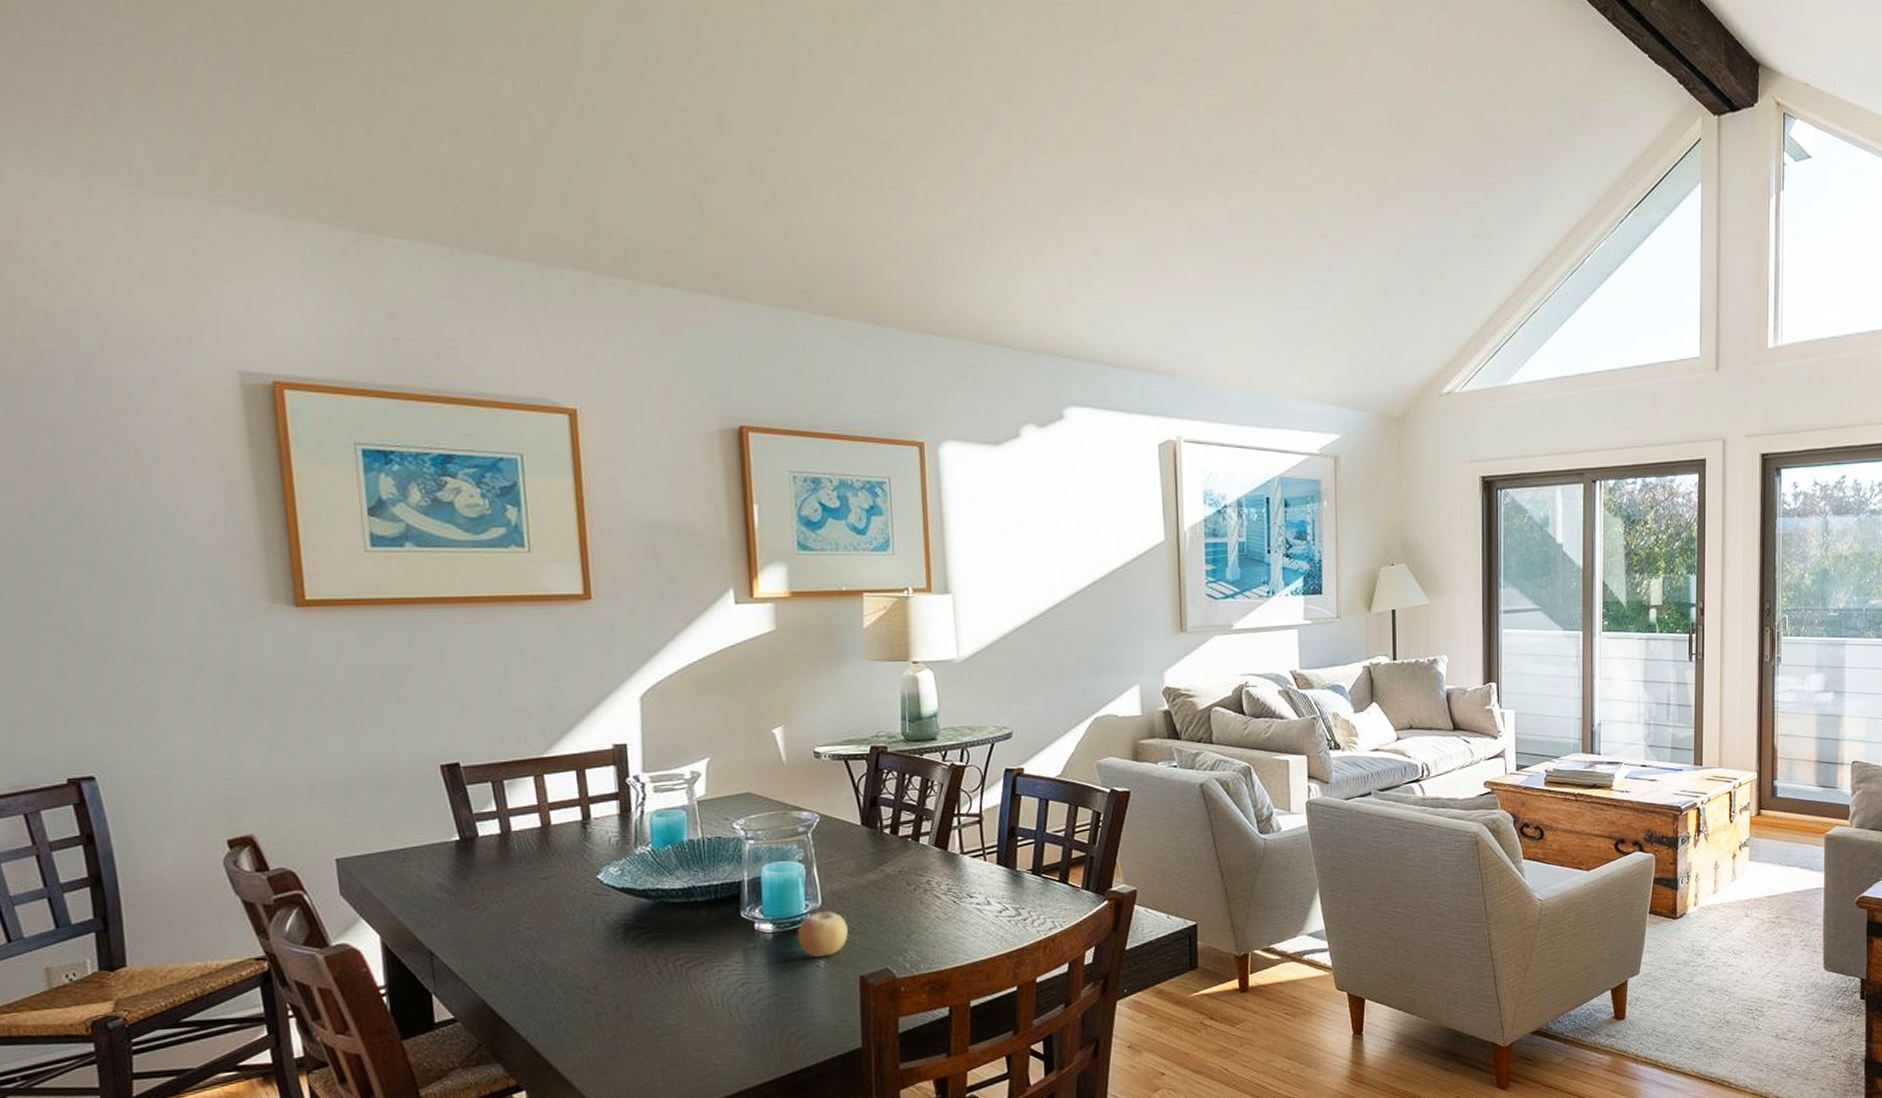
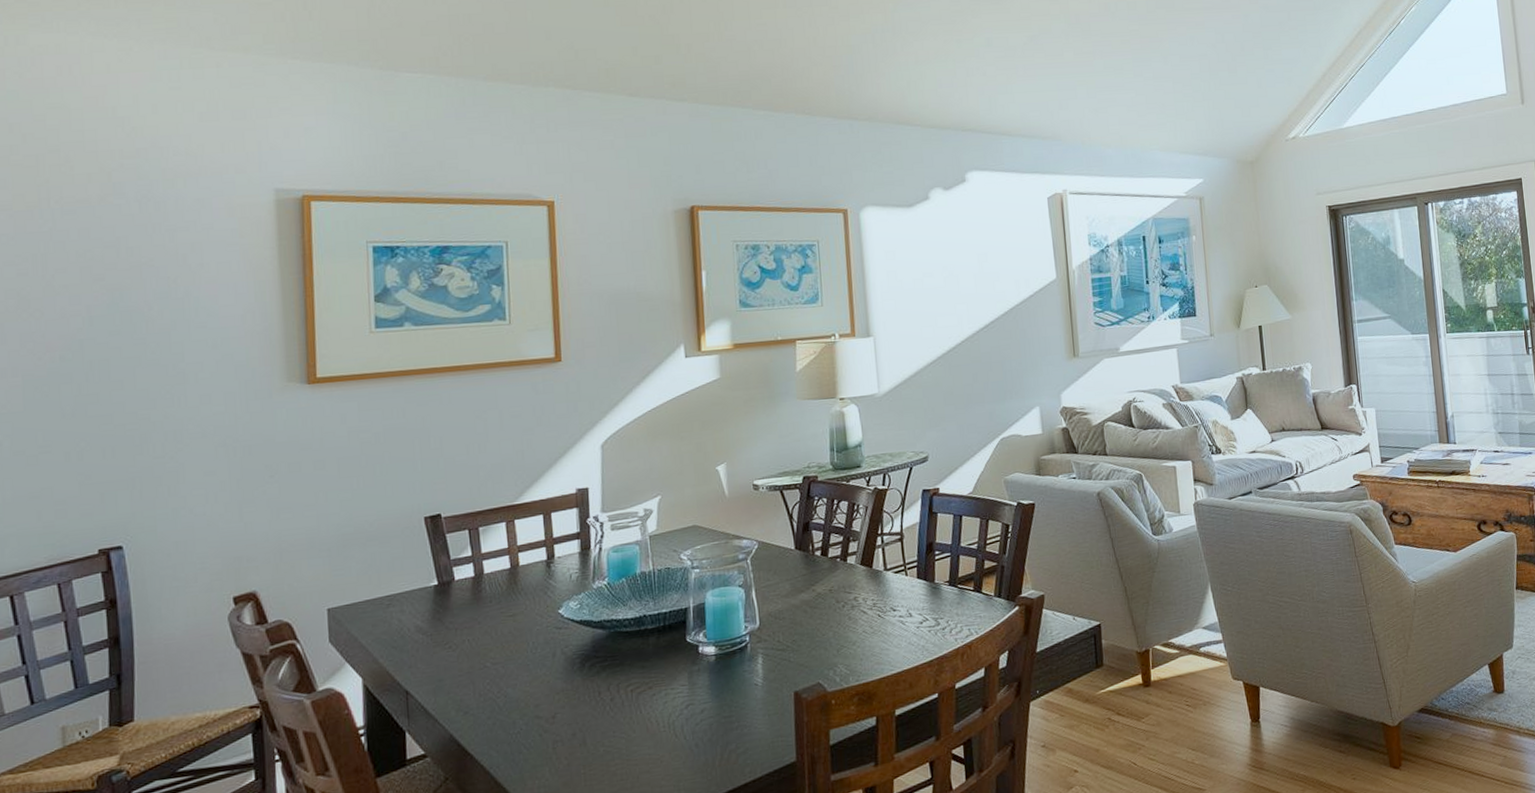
fruit: present [797,906,849,957] -> none [737,627,784,676]

